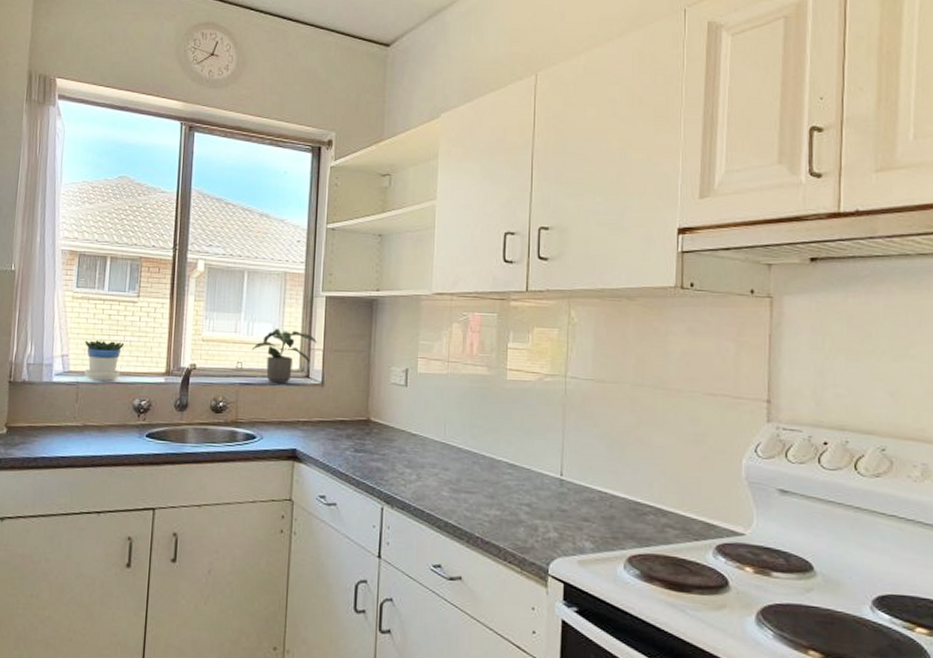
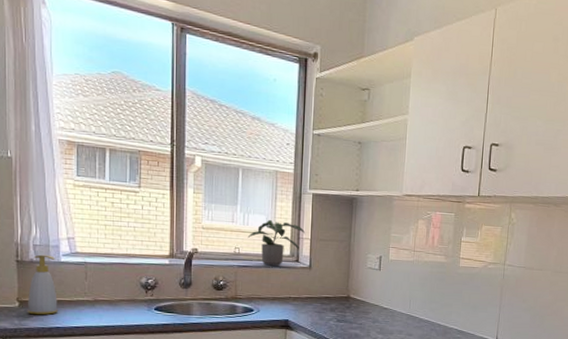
soap bottle: none [14,374,47,443] -> present [27,254,59,315]
flowerpot: present [84,340,125,381] -> none [90,225,129,262]

